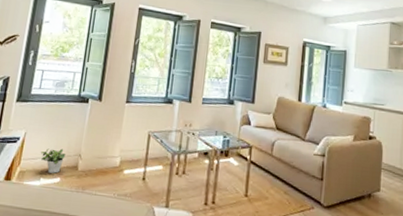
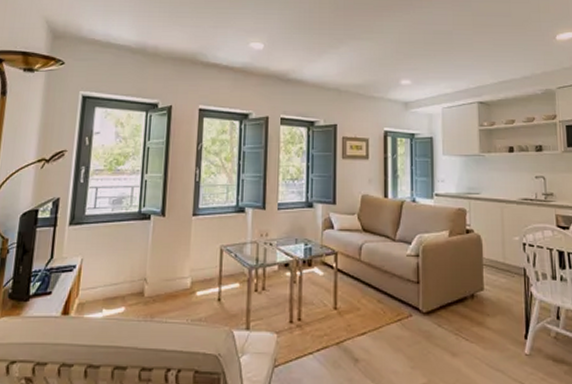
potted plant: present [40,148,66,174] -> none [100,273,129,302]

